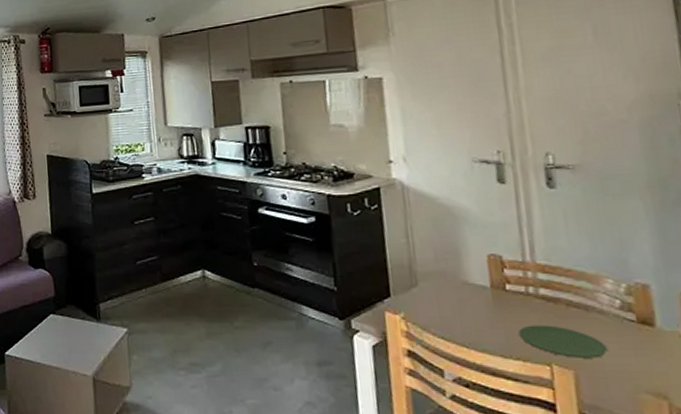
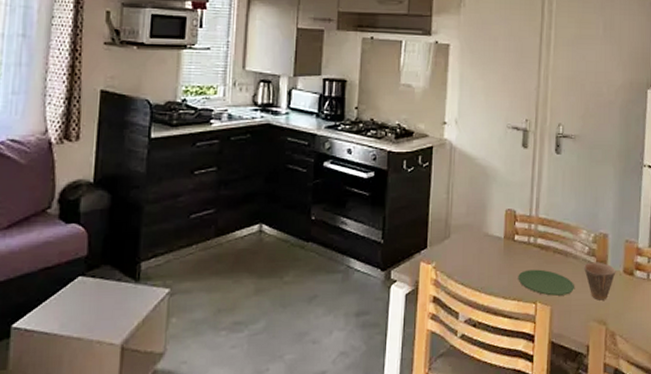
cup: none [617,319,673,368] -> present [584,262,616,300]

